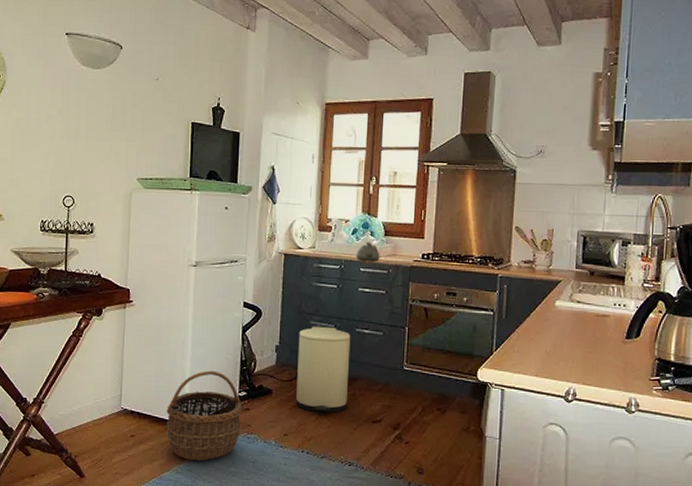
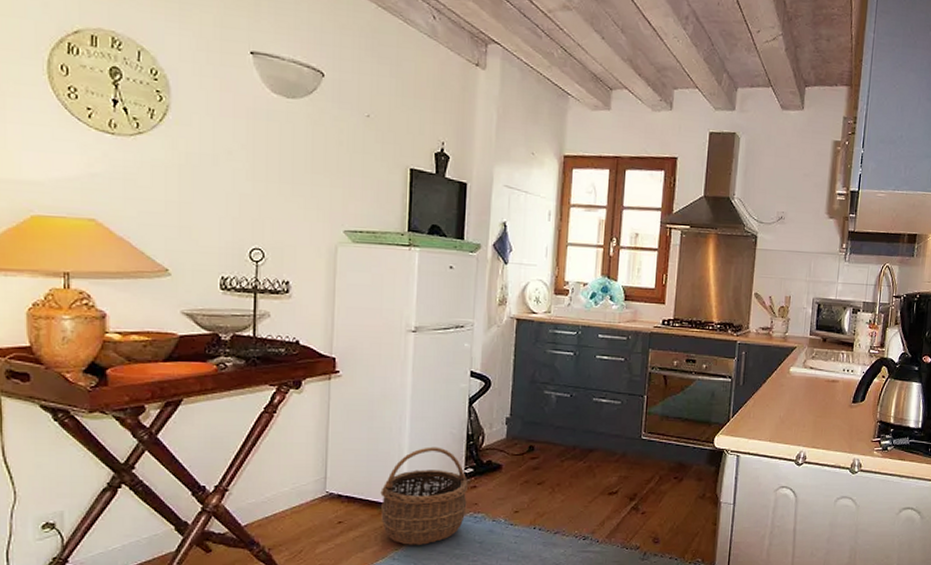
pedal bin: present [296,326,351,413] -> none [528,396,588,486]
teapot: present [355,242,380,262] -> none [594,306,620,328]

